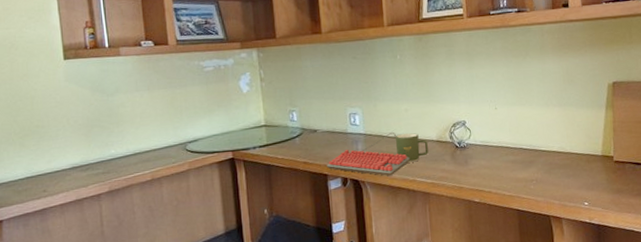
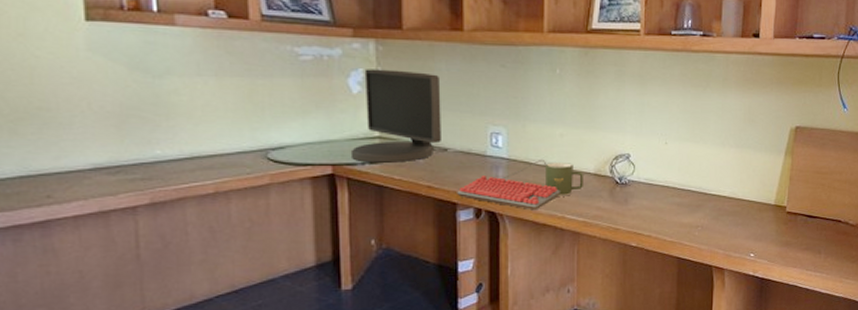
monitor: none [244,70,311,147] -> present [350,69,441,163]

